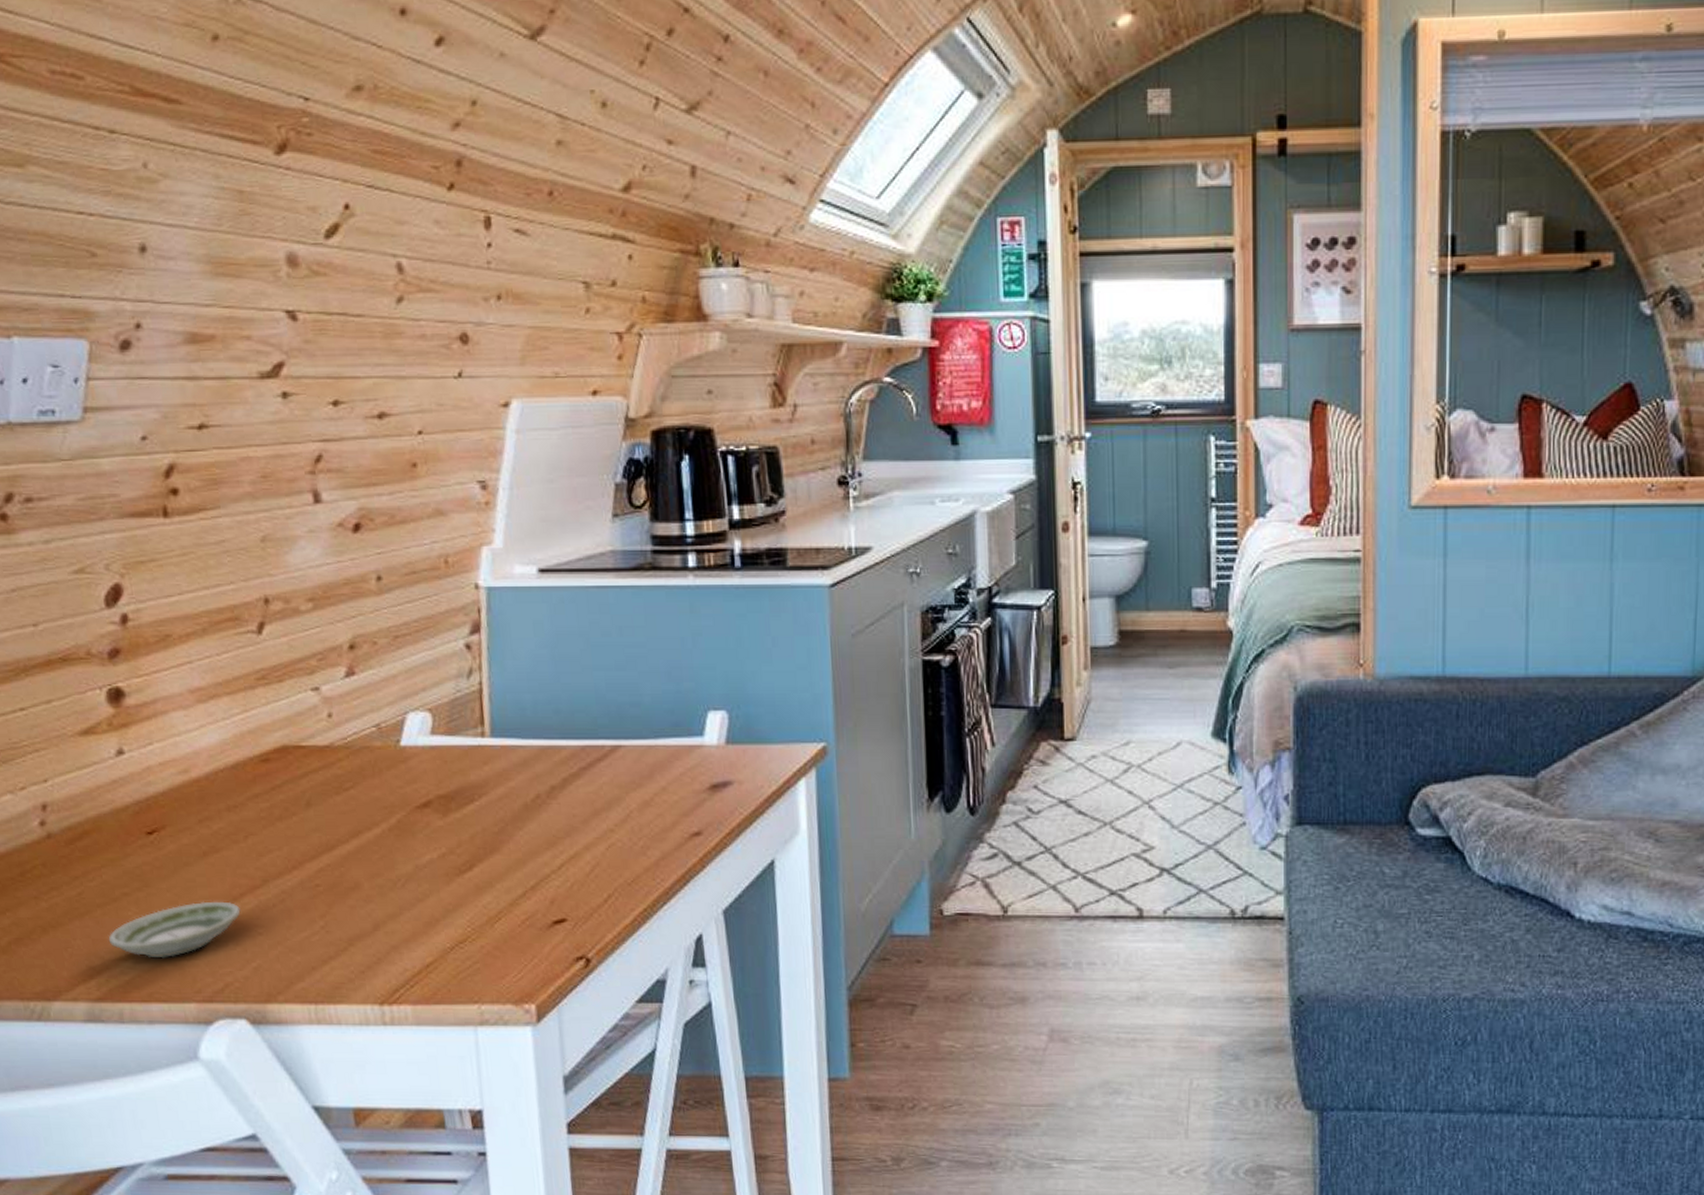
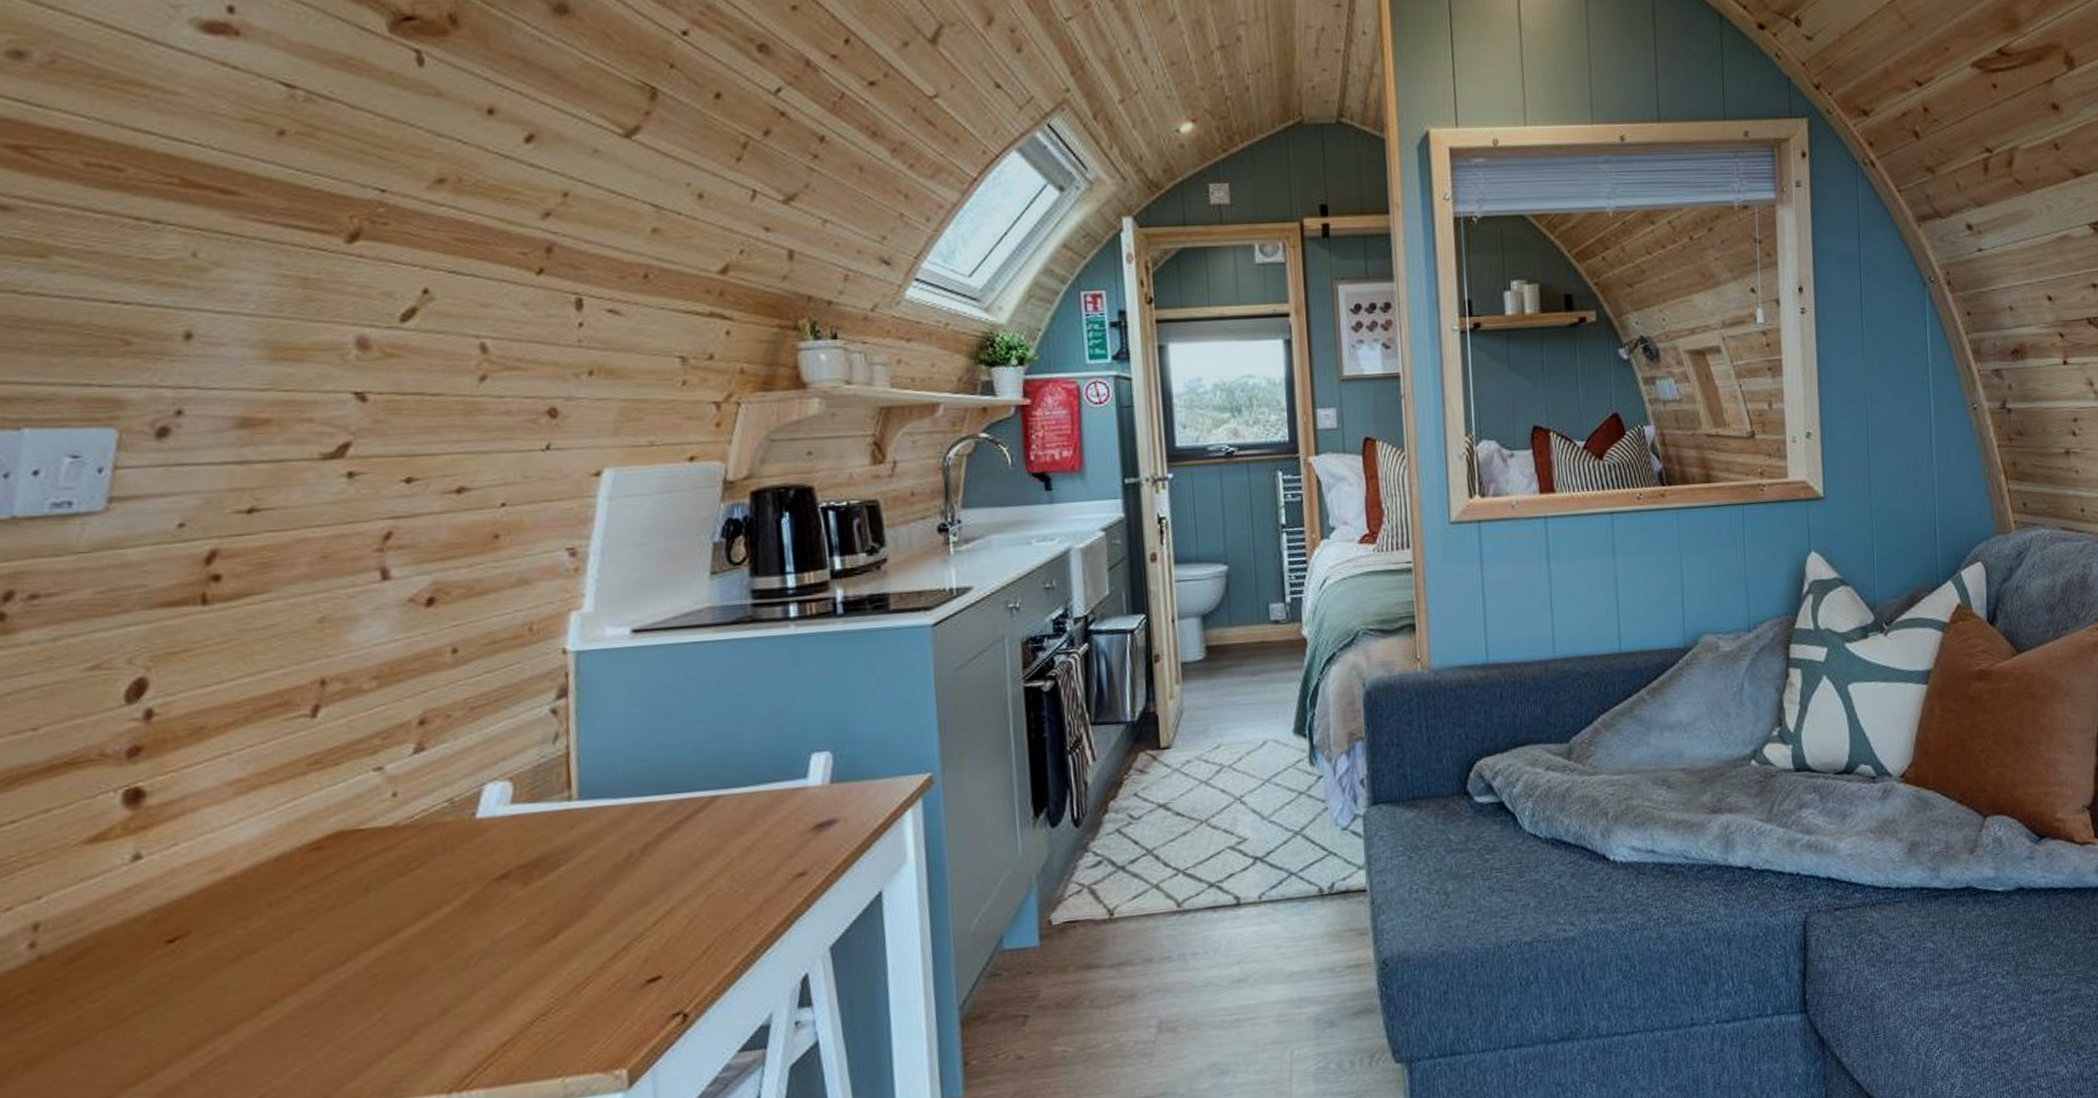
saucer: present [108,901,241,959] -> none [112,1005,282,1079]

